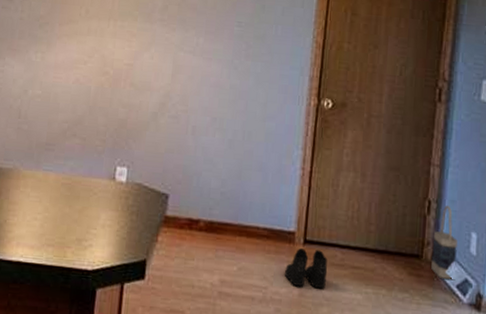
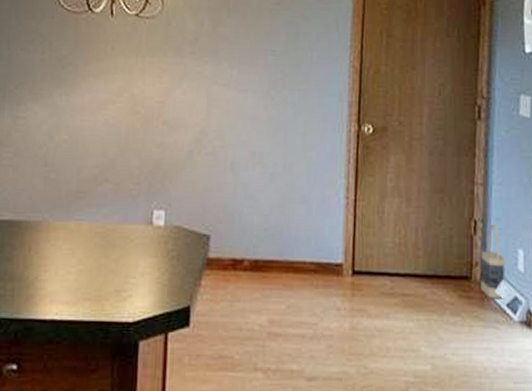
boots: present [285,248,328,289] -> none [335,280,378,320]

